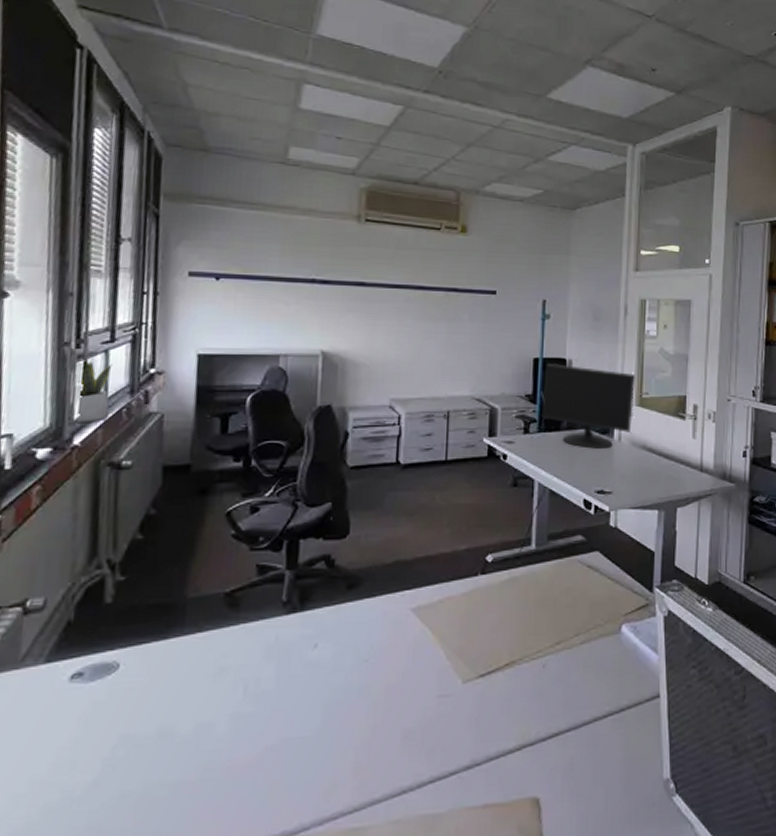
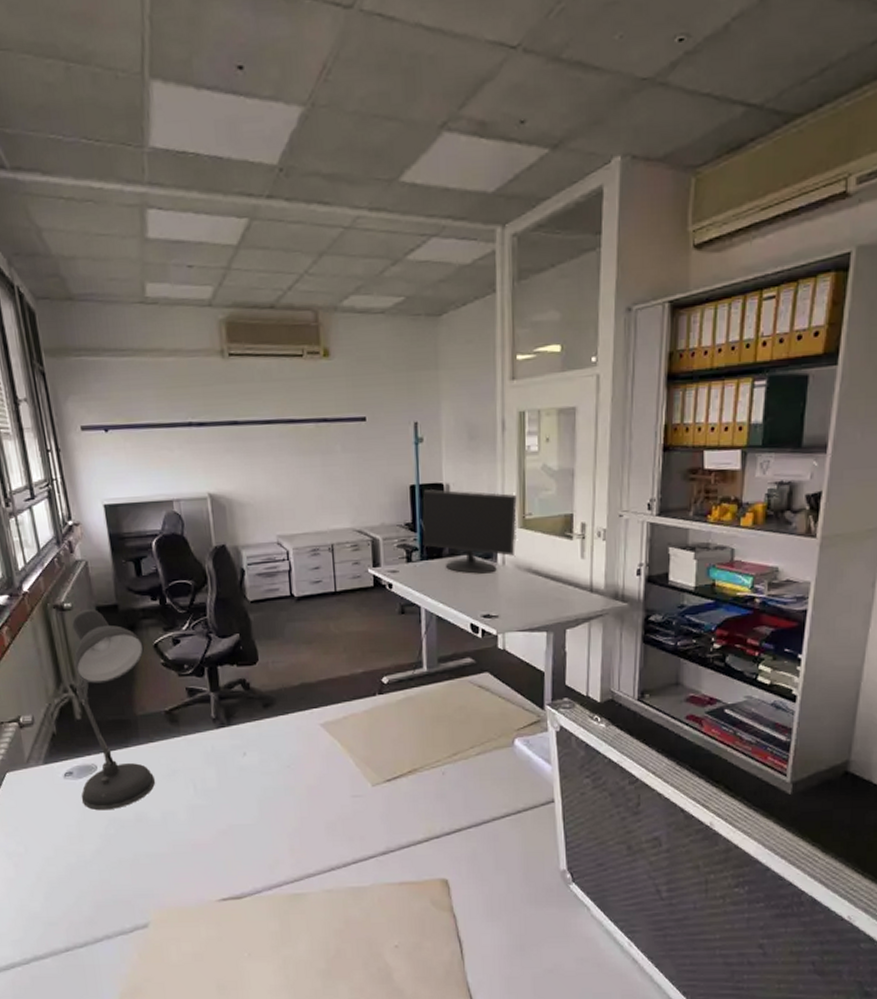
potted plant: present [74,360,113,424] -> none [15,517,44,573]
desk lamp: none [87,468,213,725] -> present [72,608,155,811]

